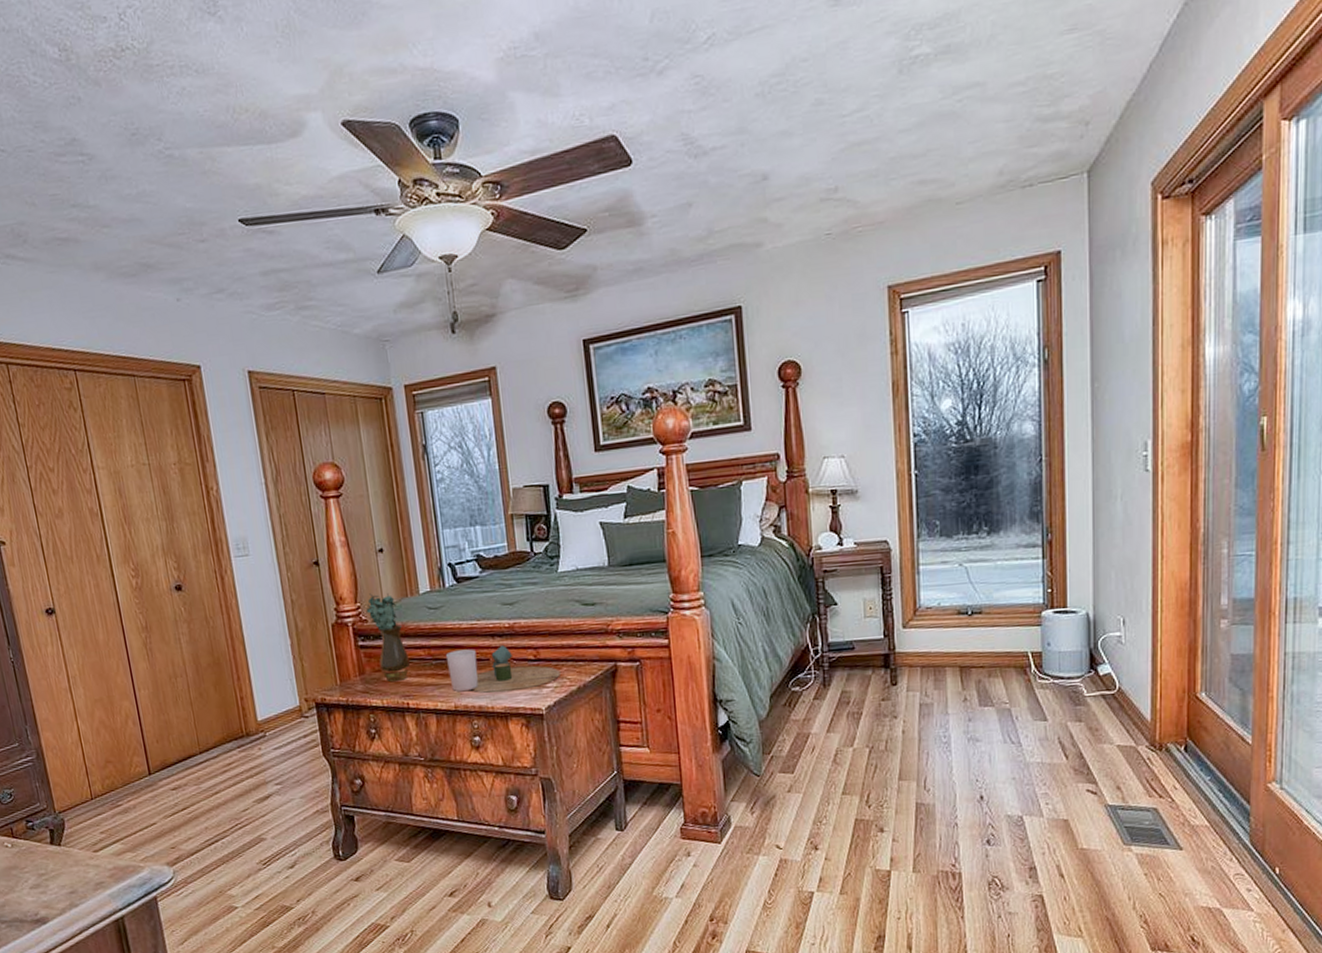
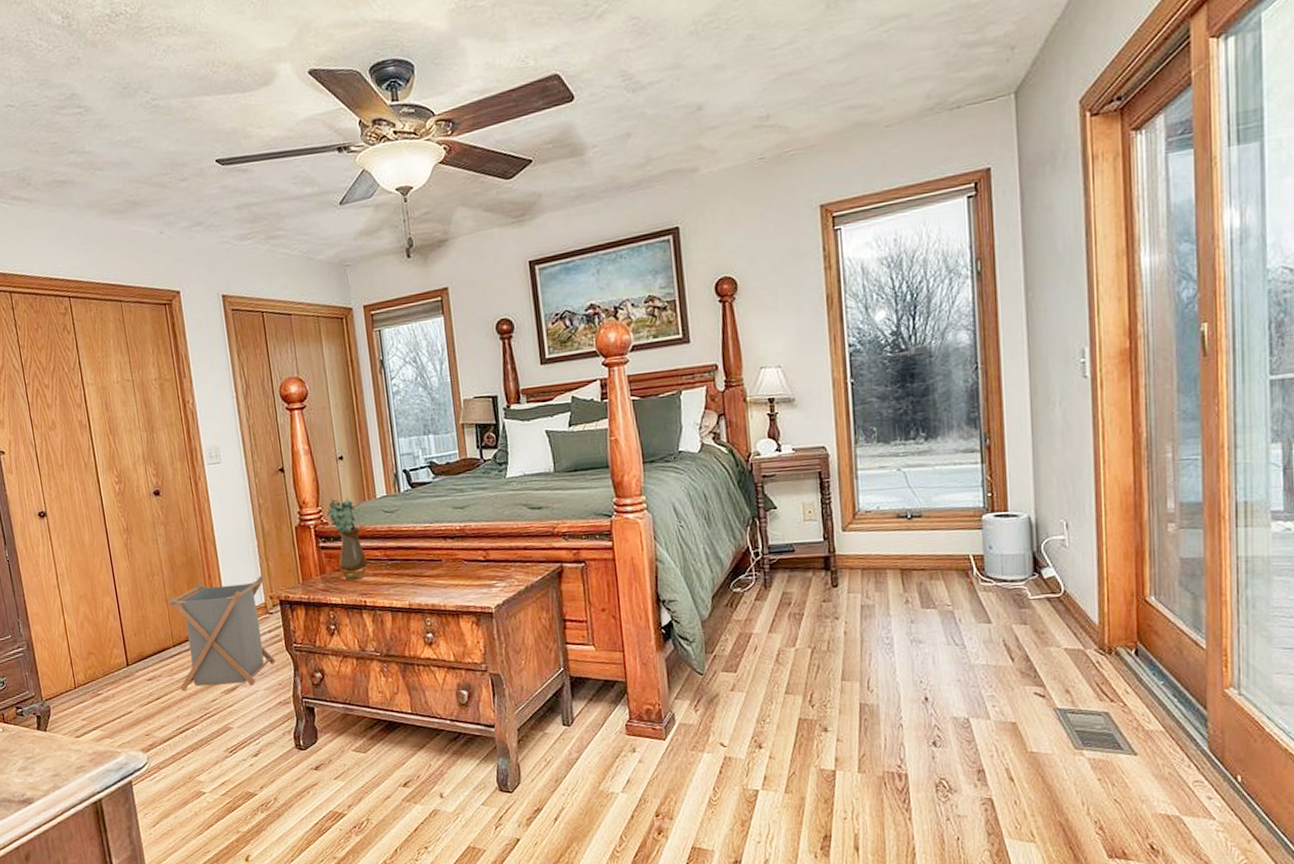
laundry basket: none [192,677,312,801] -> present [167,575,275,691]
candle holder: present [445,649,478,692] -> none [400,550,431,591]
decorative tray: present [467,644,560,693] -> none [420,546,509,592]

